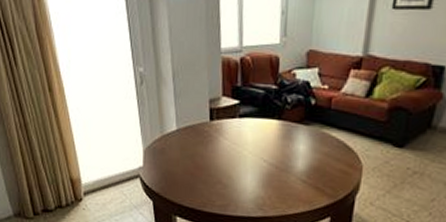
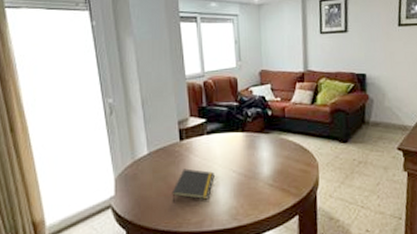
notepad: none [198,150,244,185] -> present [172,168,215,202]

